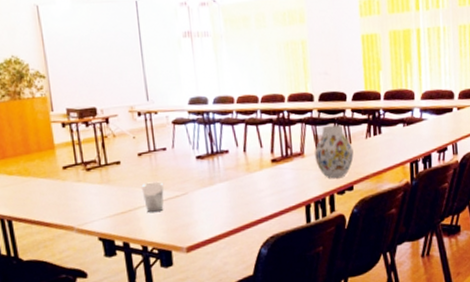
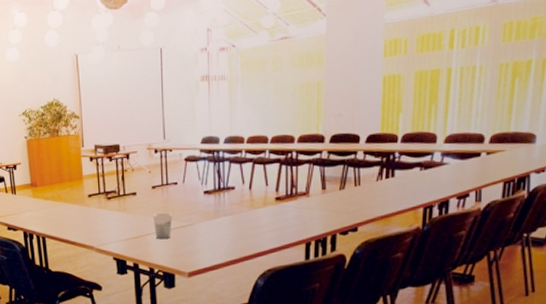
vase: present [315,124,354,179] -> none [320,166,361,219]

